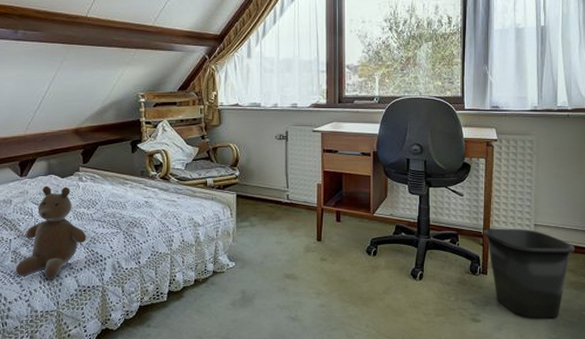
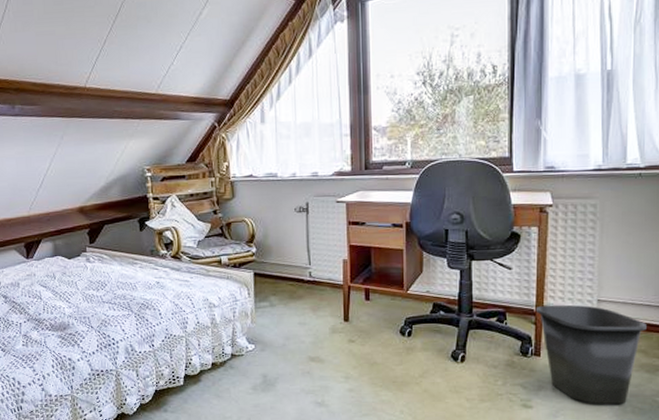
teddy bear: present [15,186,87,280] -> none [27,267,98,364]

